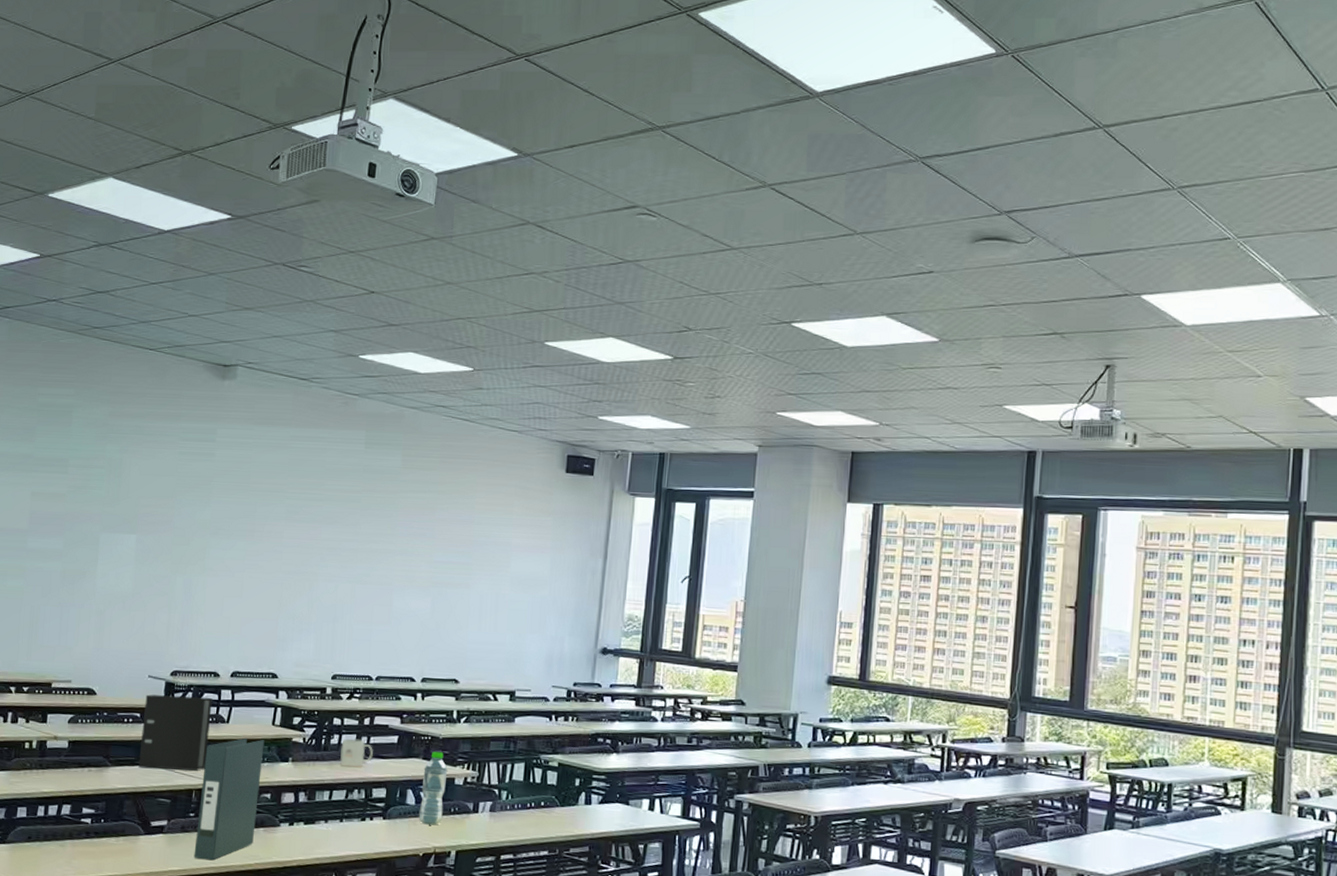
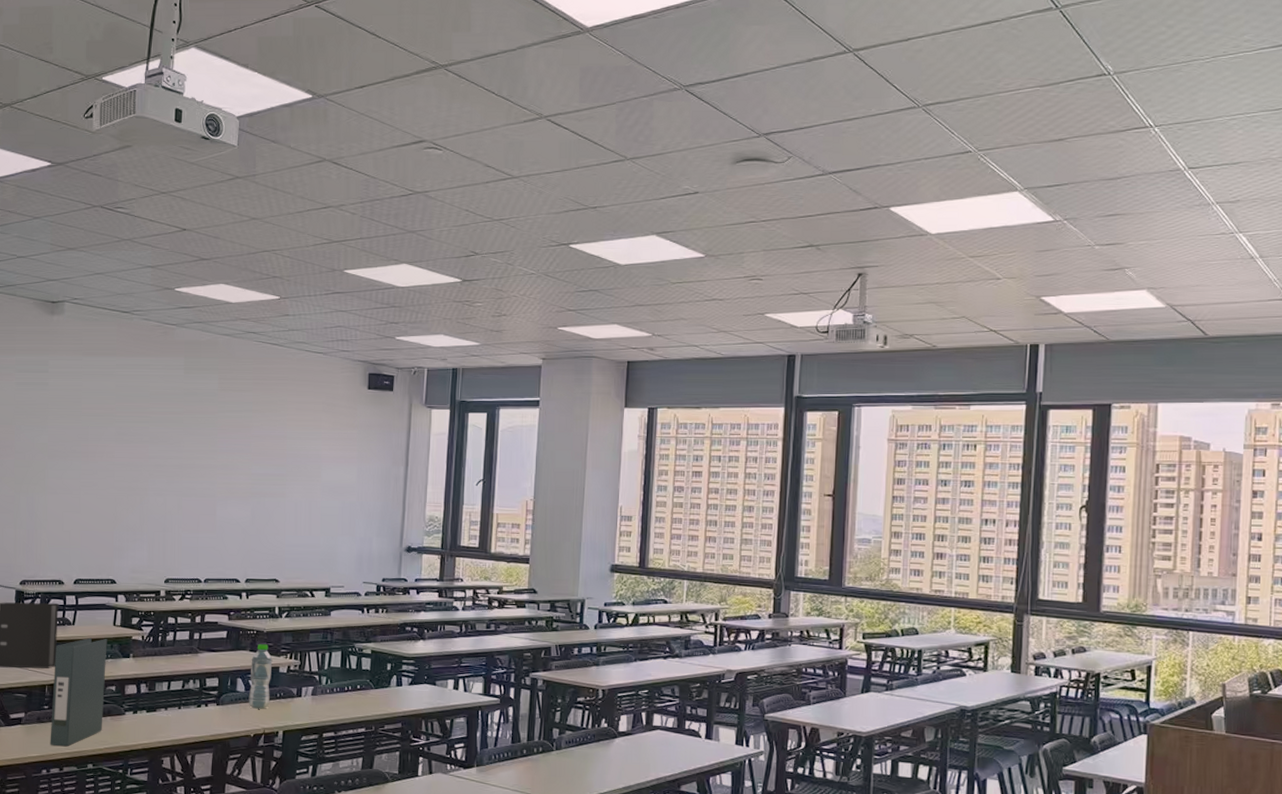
mug: present [340,738,373,768] -> none [176,635,205,660]

